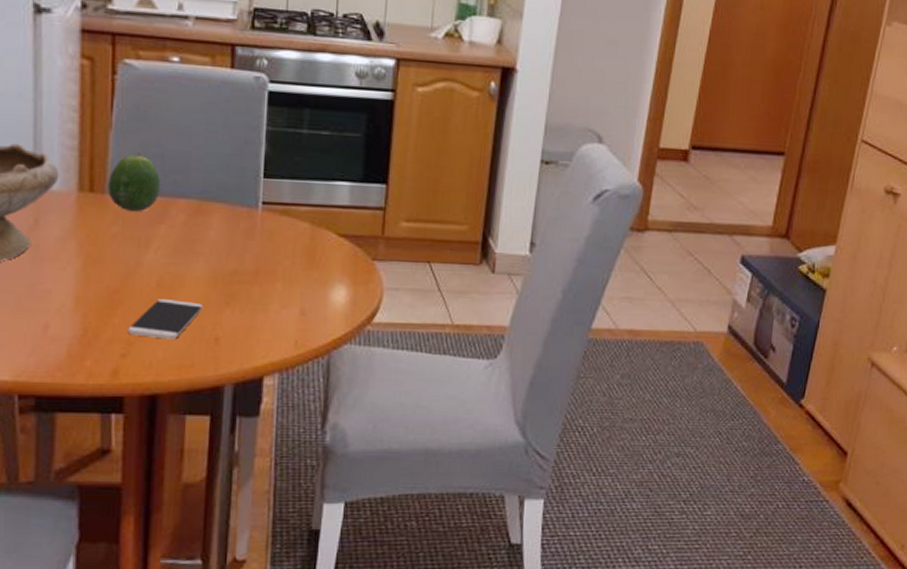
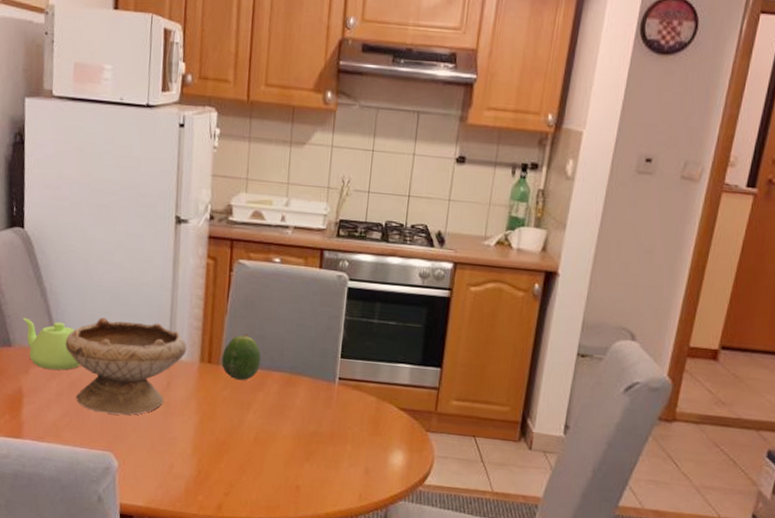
smartphone: present [127,299,202,340] -> none [230,451,288,485]

